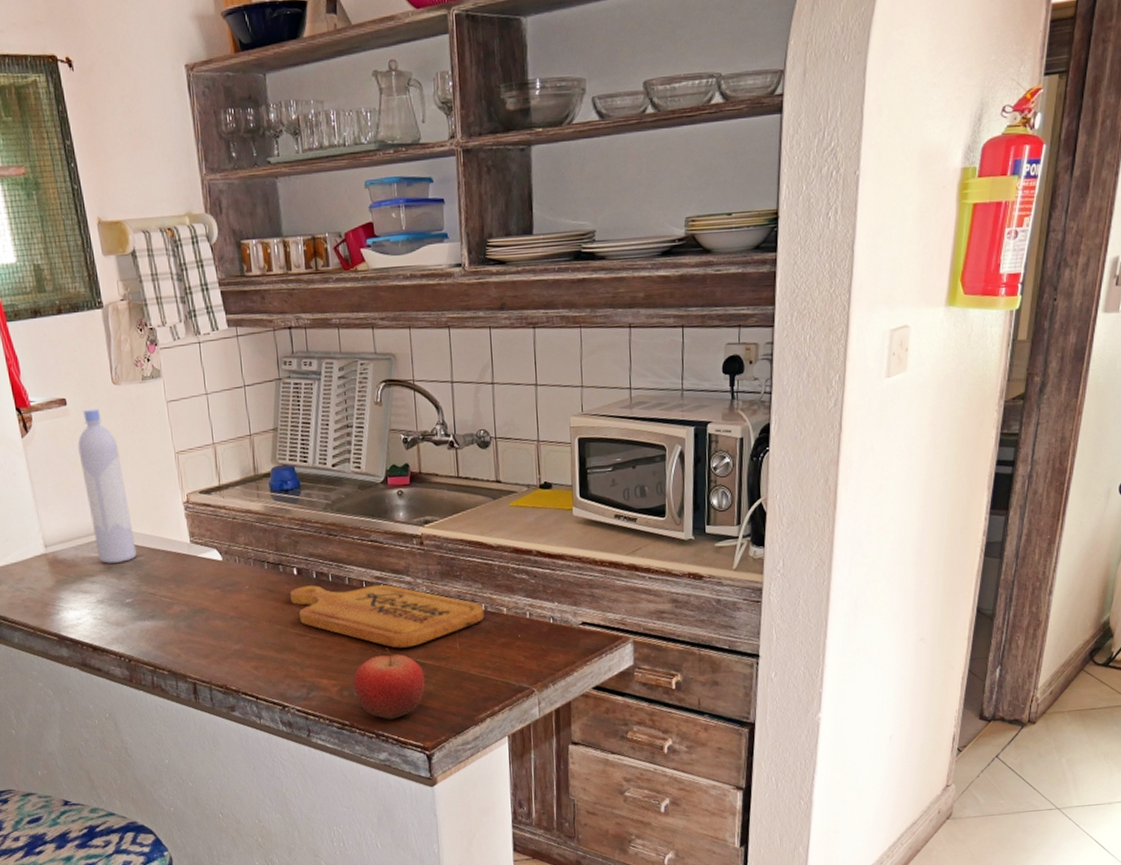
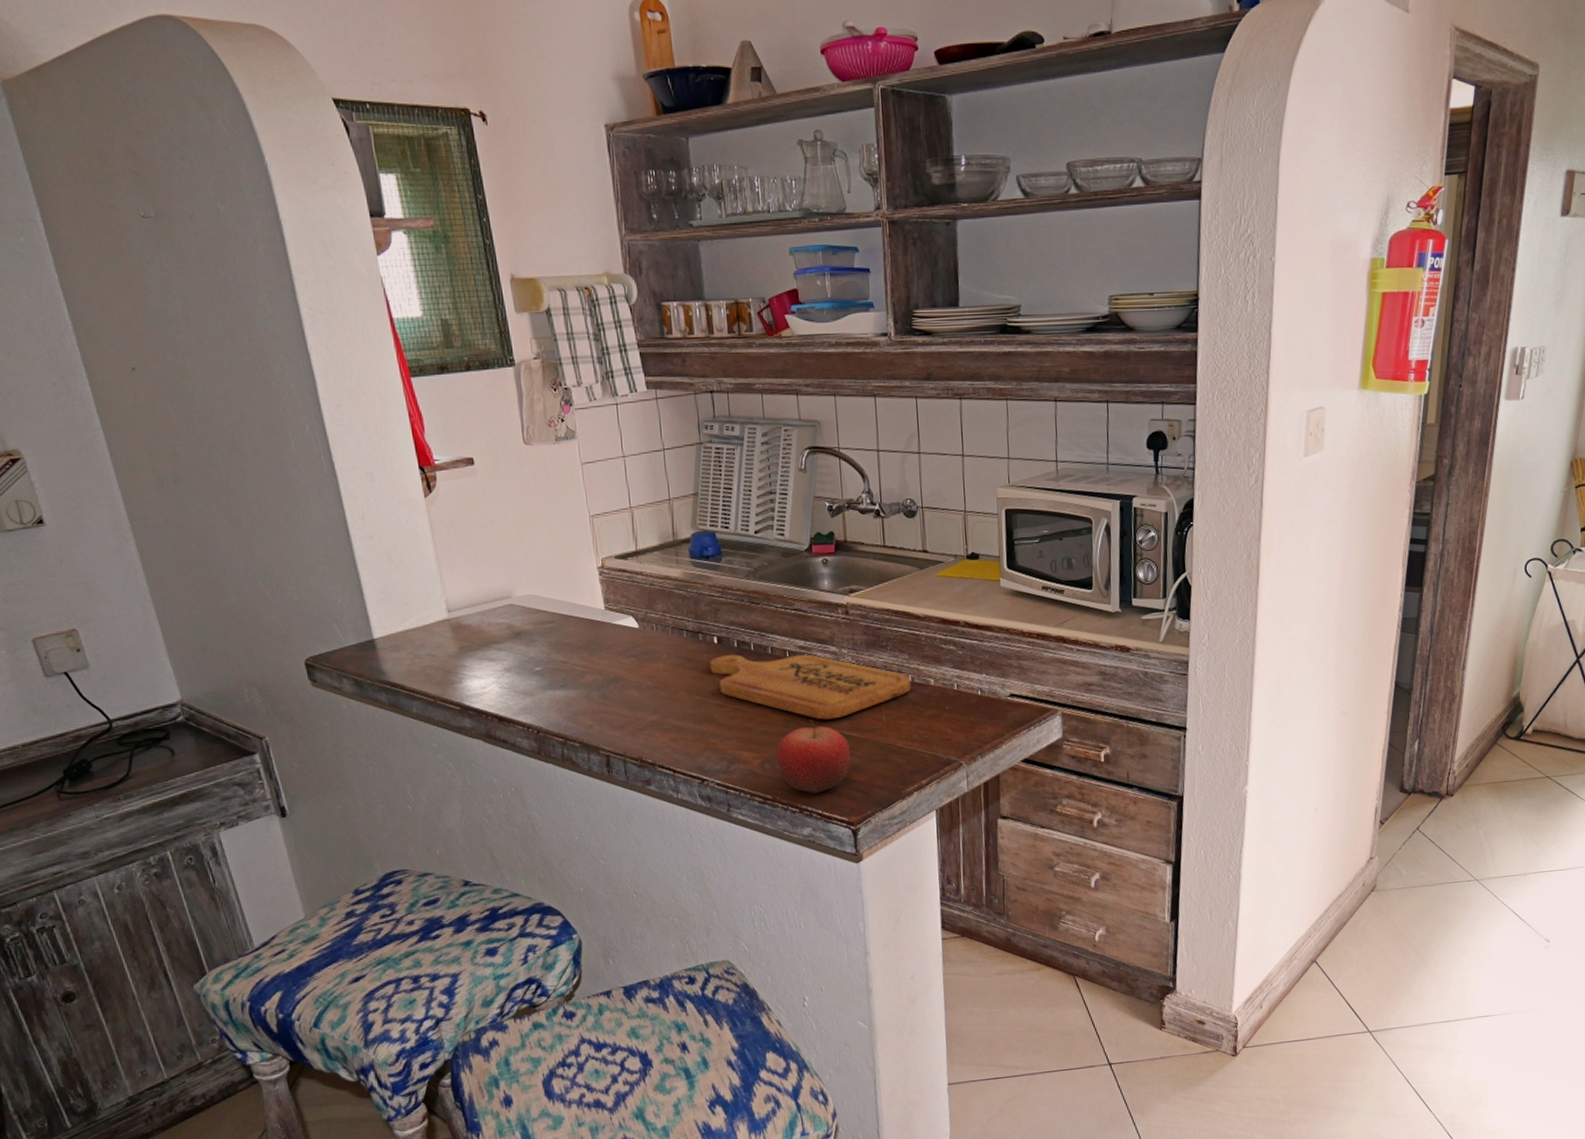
bottle: present [78,408,137,564] -> none [485,469,547,630]

